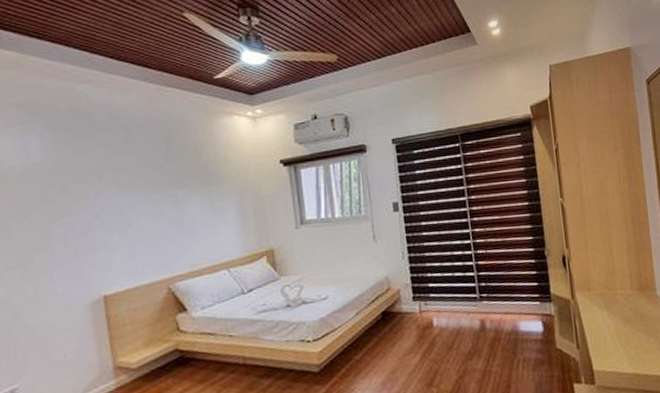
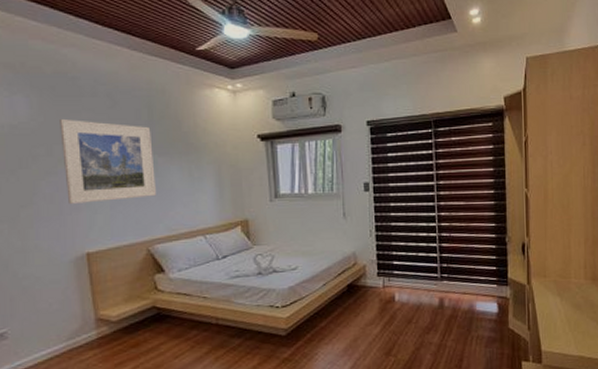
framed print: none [75,156,176,245] -> present [60,118,156,204]

